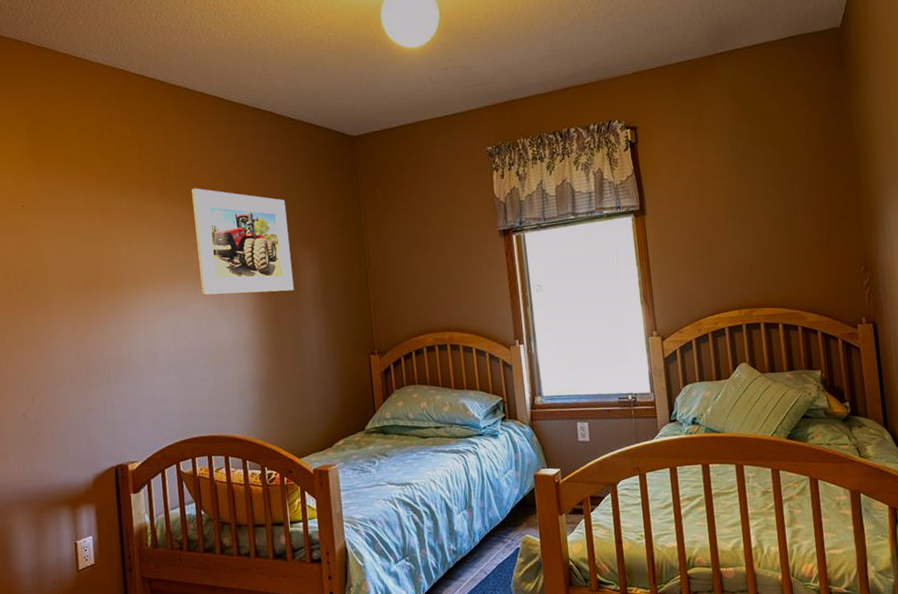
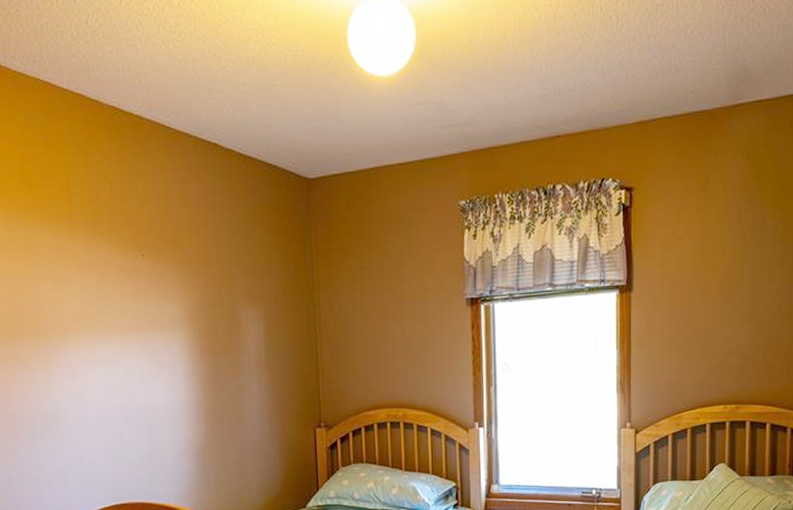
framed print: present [191,188,294,296] -> none [125,228,236,352]

